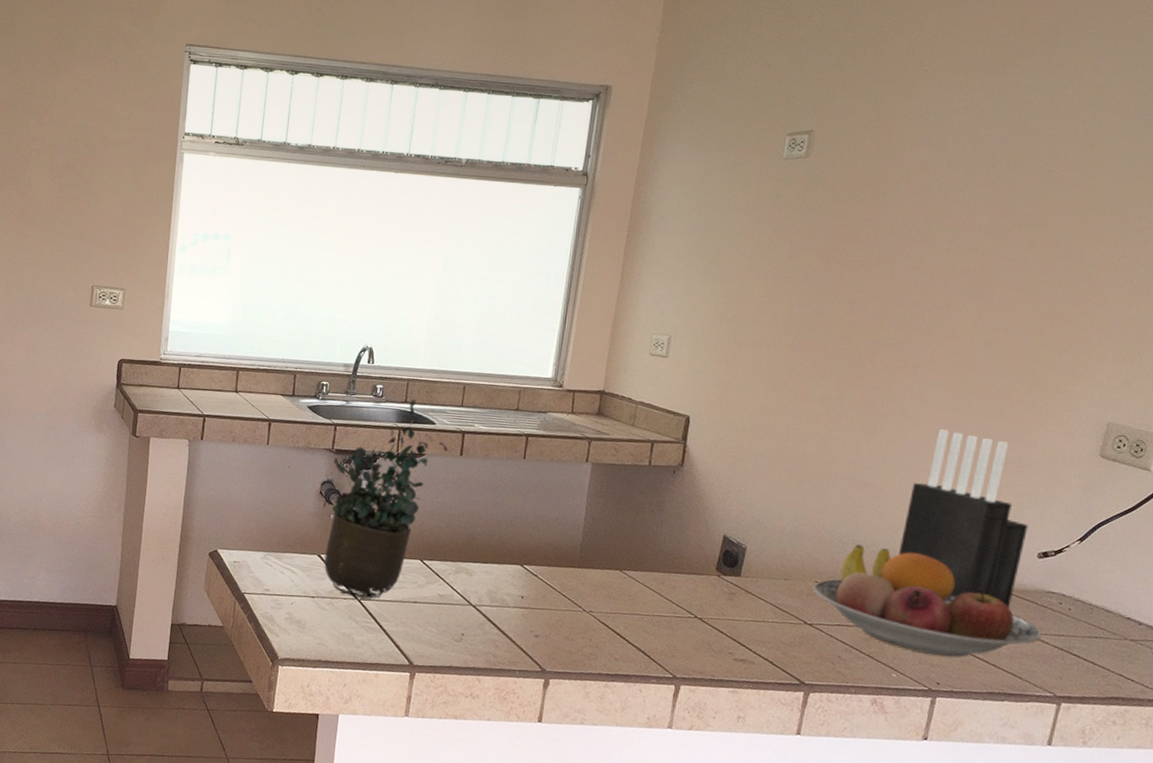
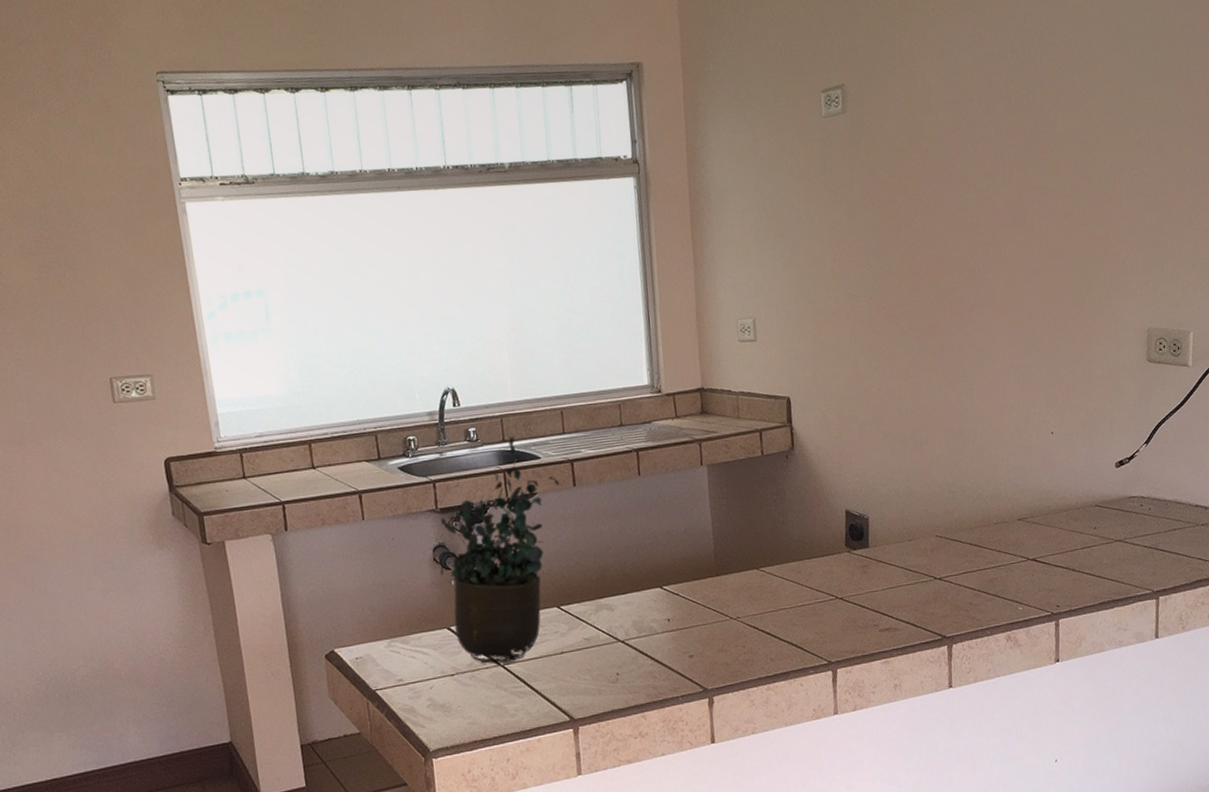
fruit bowl: present [812,544,1042,657] -> none [934,487,1132,581]
knife block: present [898,429,1028,608] -> none [1000,363,1103,522]

